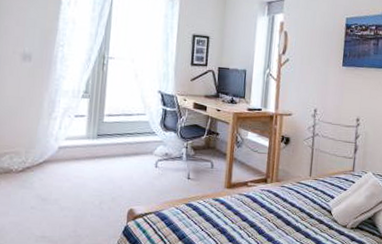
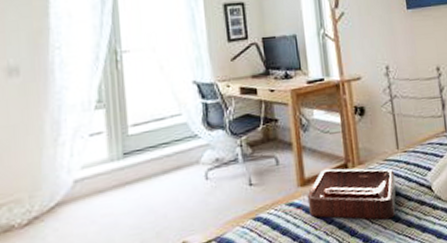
decorative tray: none [229,179,304,228] -> present [307,168,397,220]

